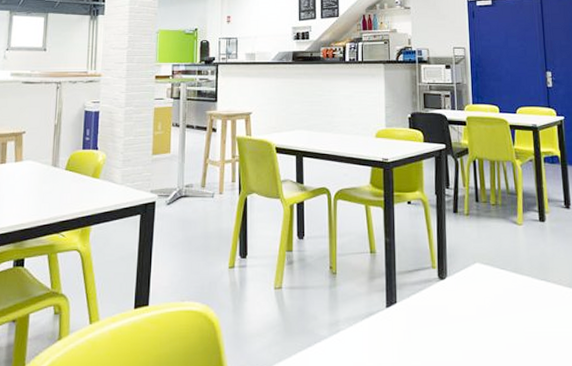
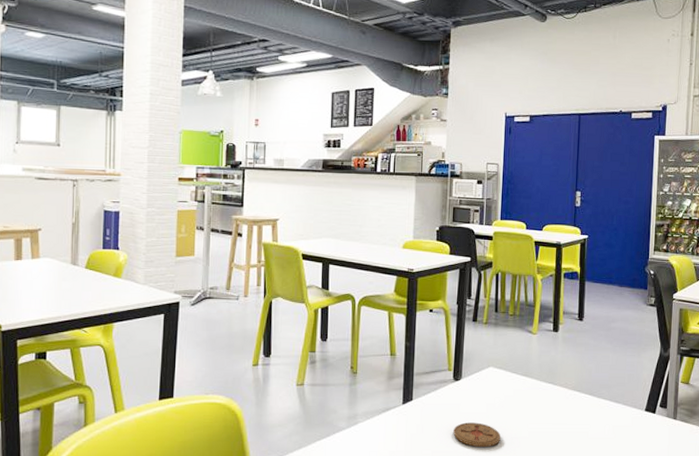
coaster: none [443,327,496,357] -> present [453,422,501,448]

